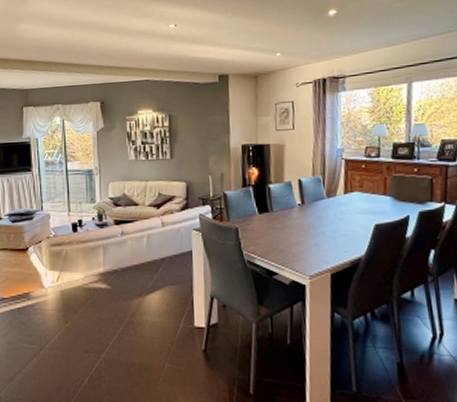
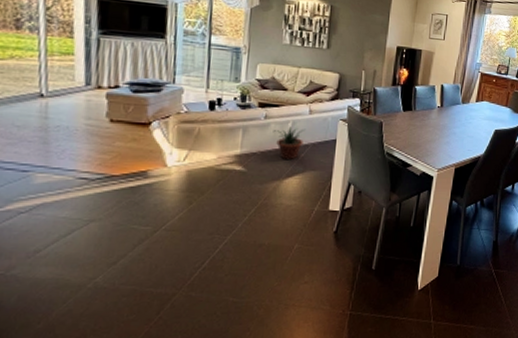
potted plant: none [130,241,161,276] -> present [273,126,306,161]

